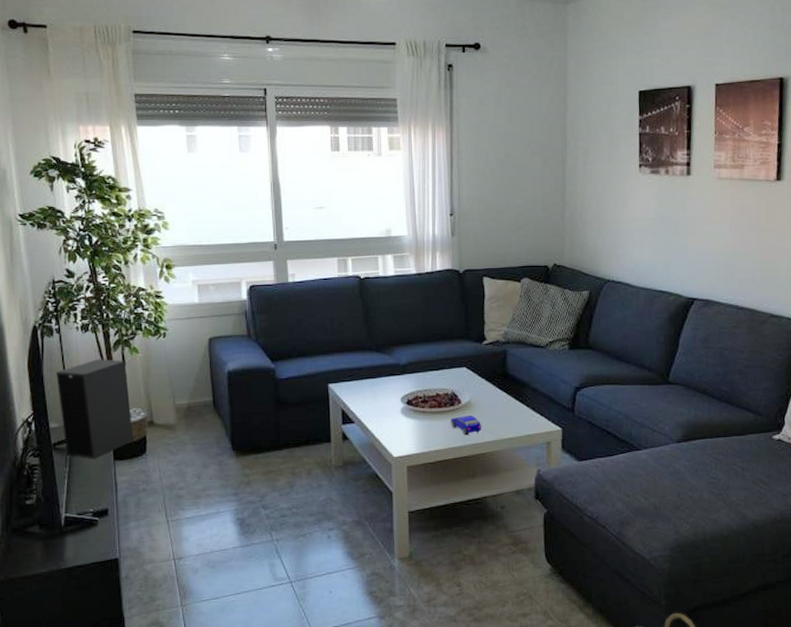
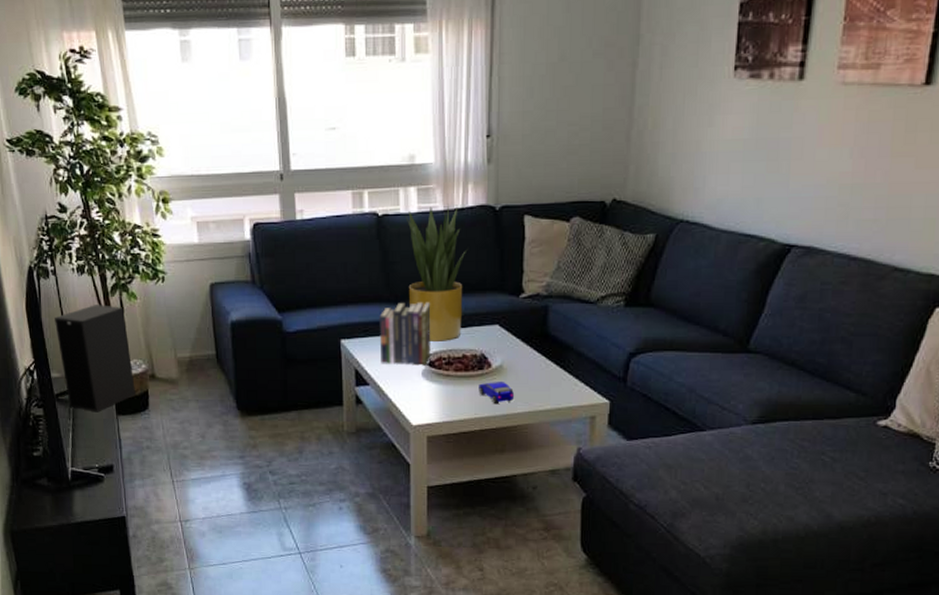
books: none [363,350,410,405] -> present [379,302,432,365]
planter: none [384,268,437,383] -> present [405,203,468,341]

